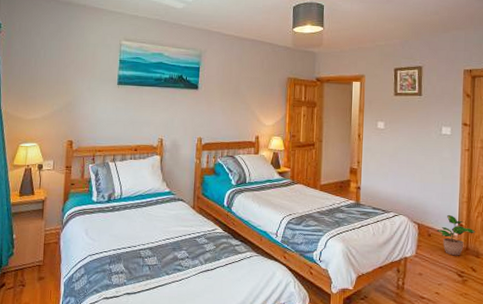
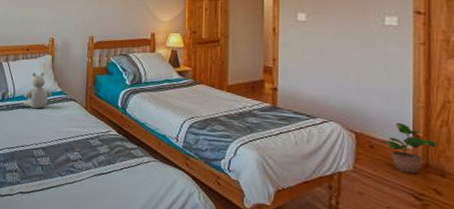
teddy bear: none [131,172,160,210] -> present [23,71,52,109]

